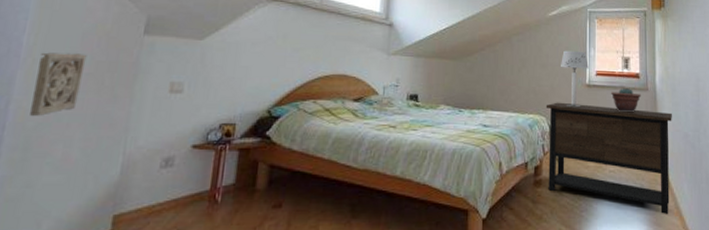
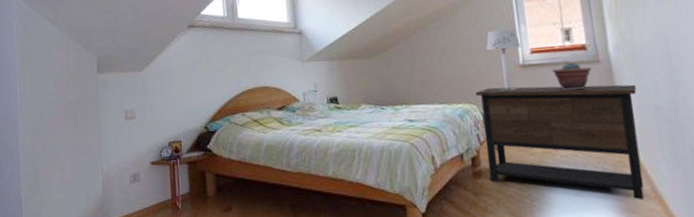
wall ornament: present [30,52,87,116] -> none [31,95,62,149]

